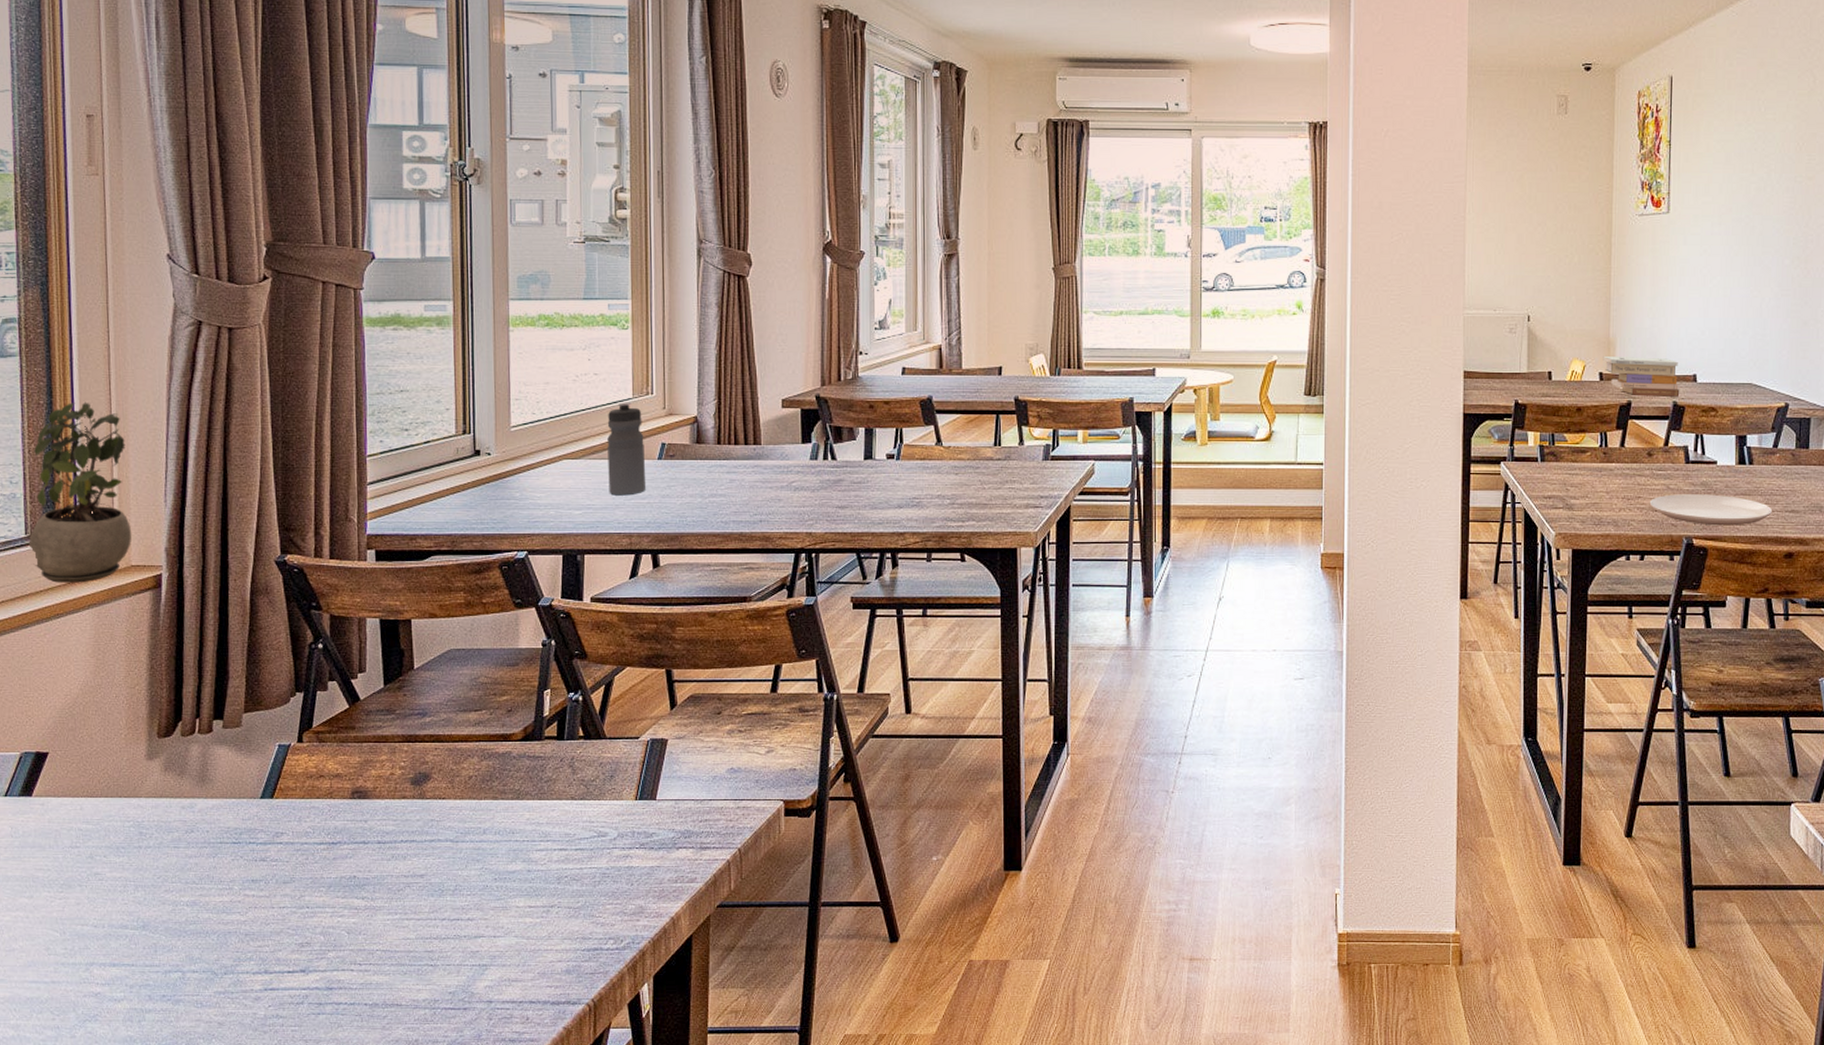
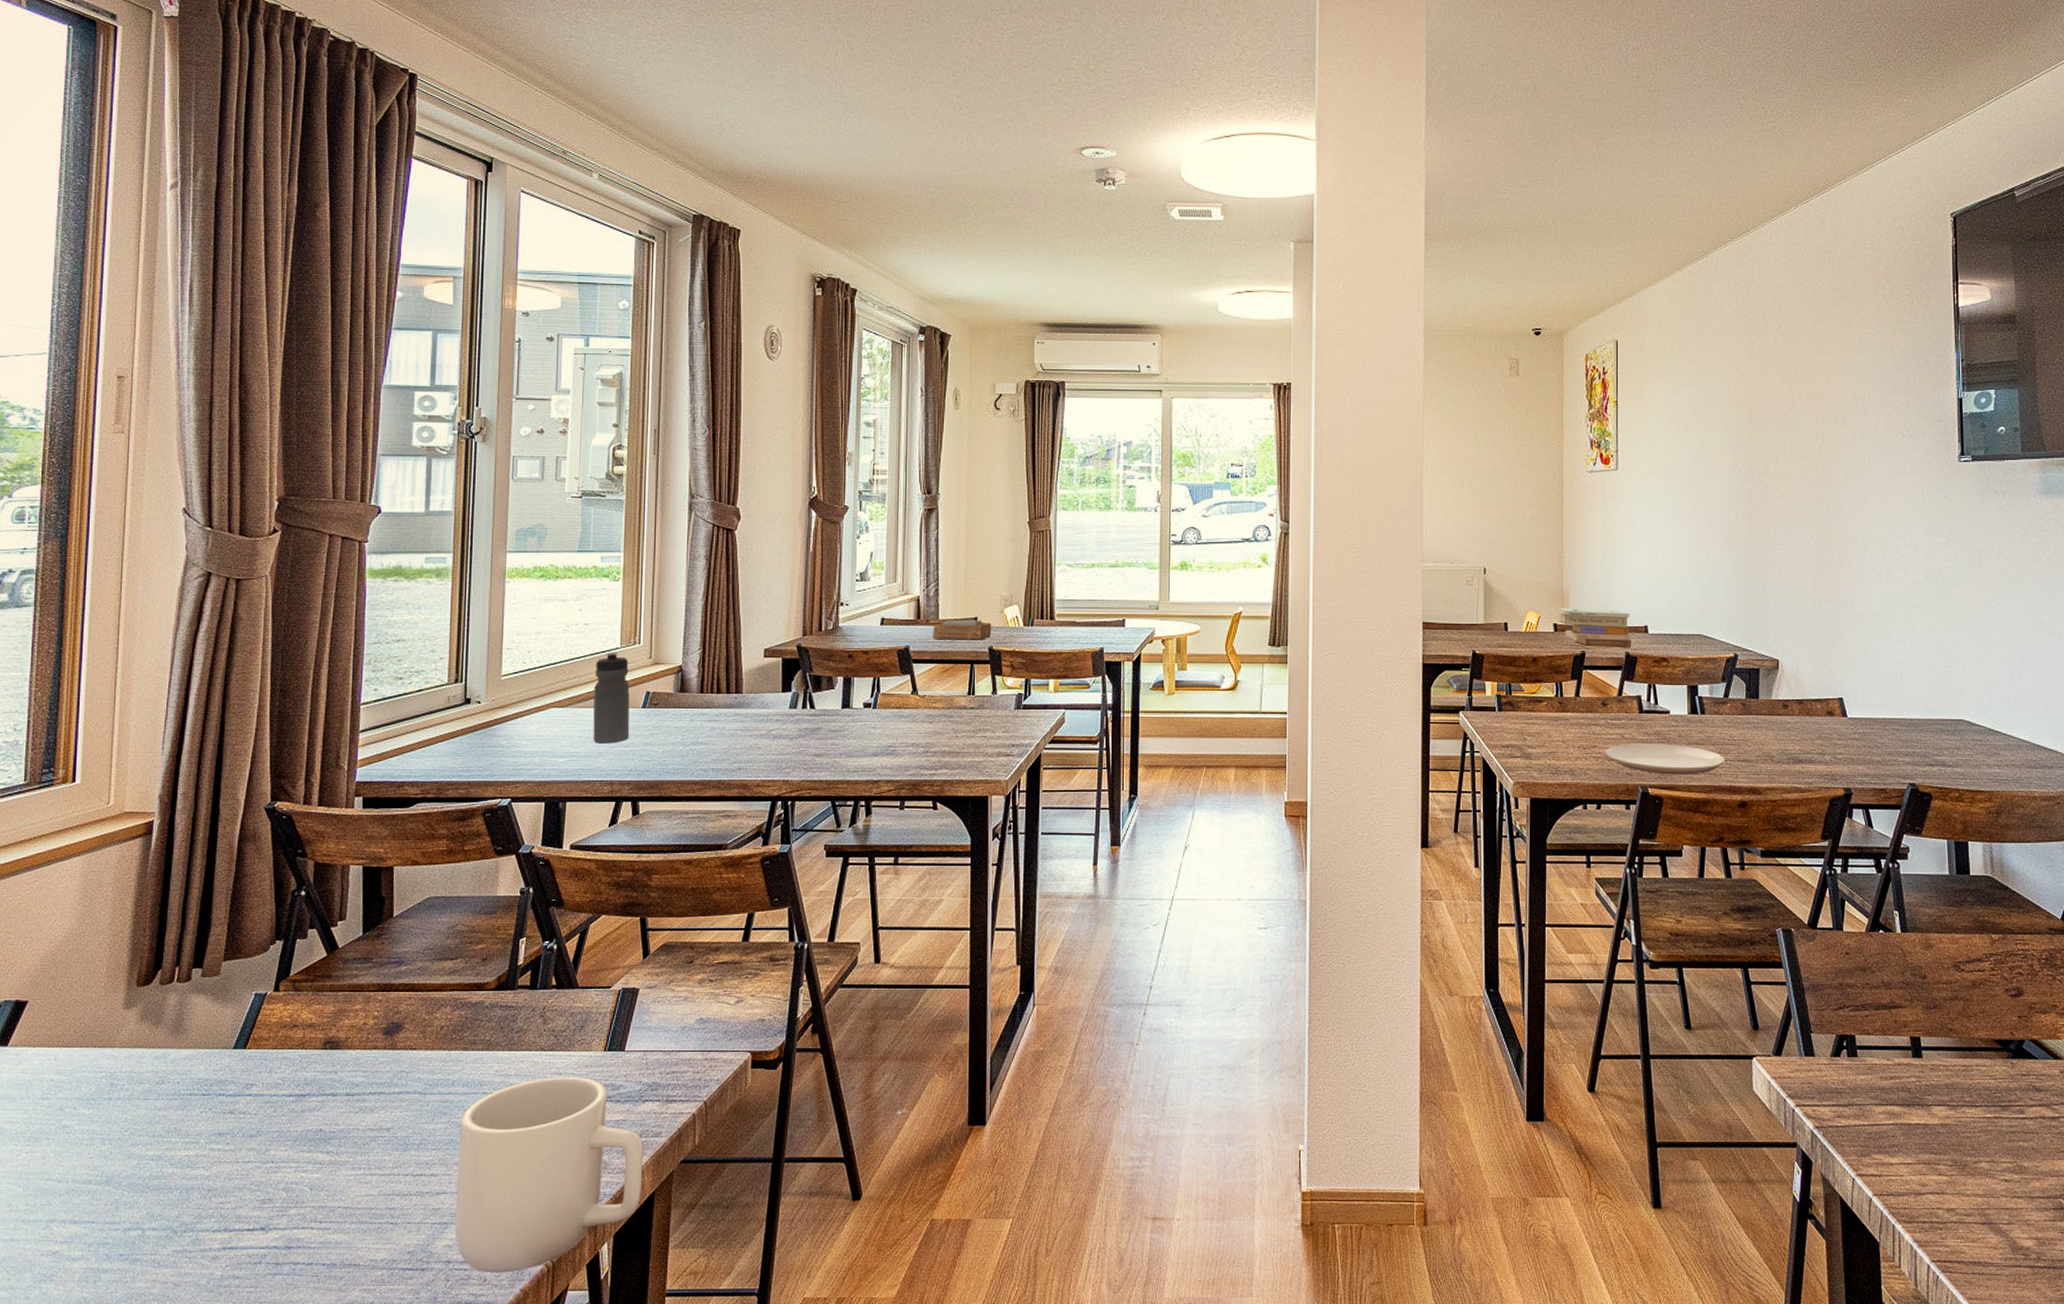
potted plant: present [28,403,131,583] -> none [26,651,129,830]
mug: none [493,824,680,1012] -> present [454,1076,643,1273]
napkin holder: none [956,369,1017,390] -> present [933,620,992,640]

